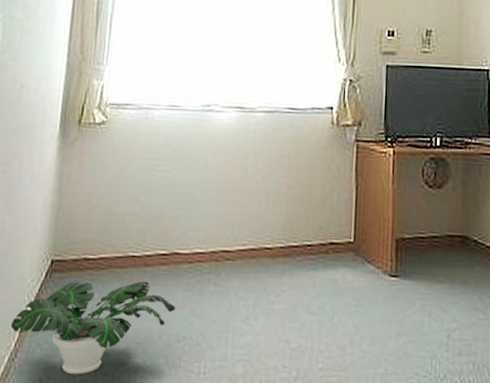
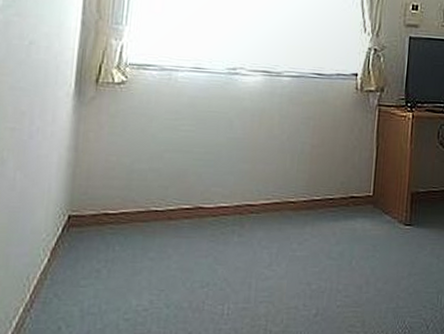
potted plant: present [10,281,176,375] -> none [24,234,200,322]

